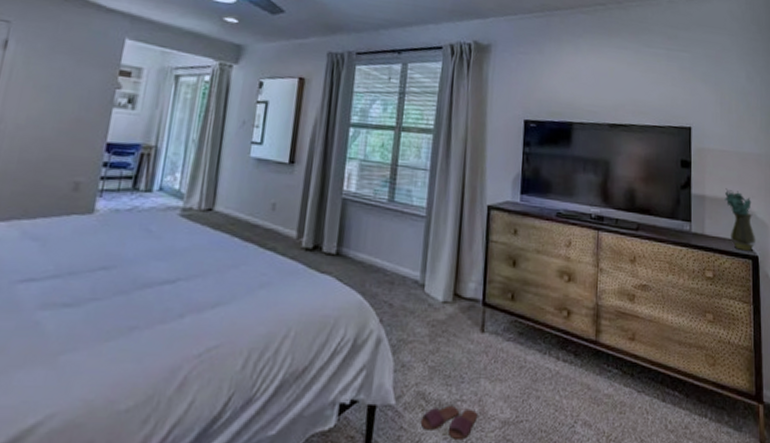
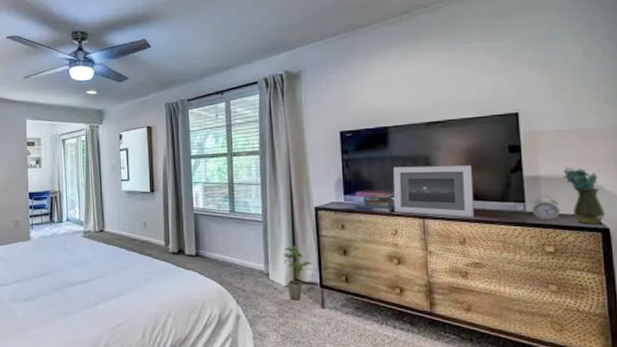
house plant: none [444,251,478,322] -> present [283,246,314,301]
books: none [529,190,572,220] -> present [353,189,395,213]
picture frame: none [570,168,648,234] -> present [393,165,475,218]
alarm clock: none [696,217,720,244] -> present [531,196,560,221]

